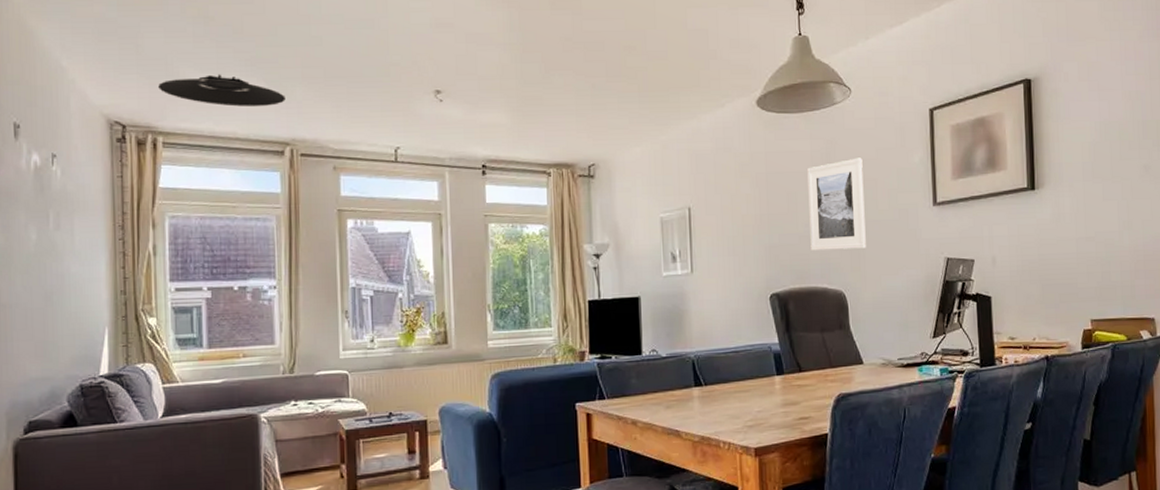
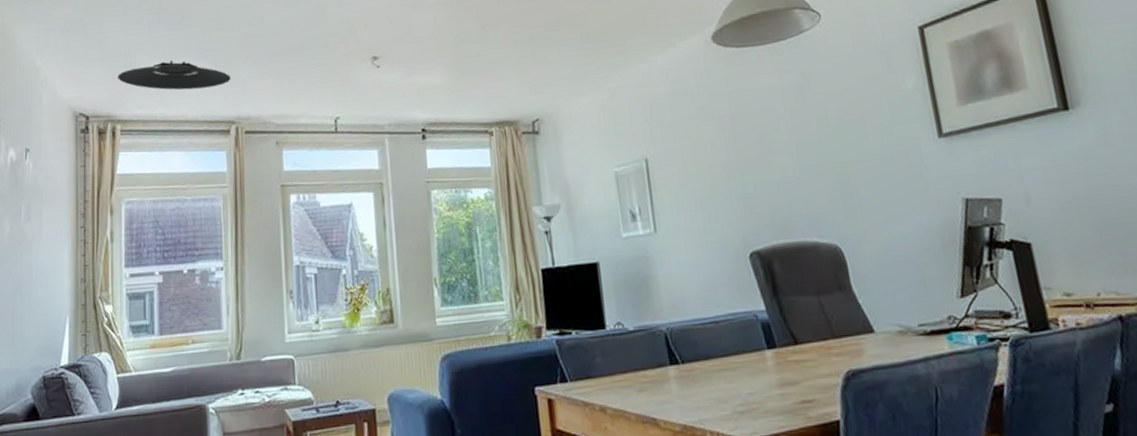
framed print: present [807,157,866,251] -> none [778,88,861,199]

